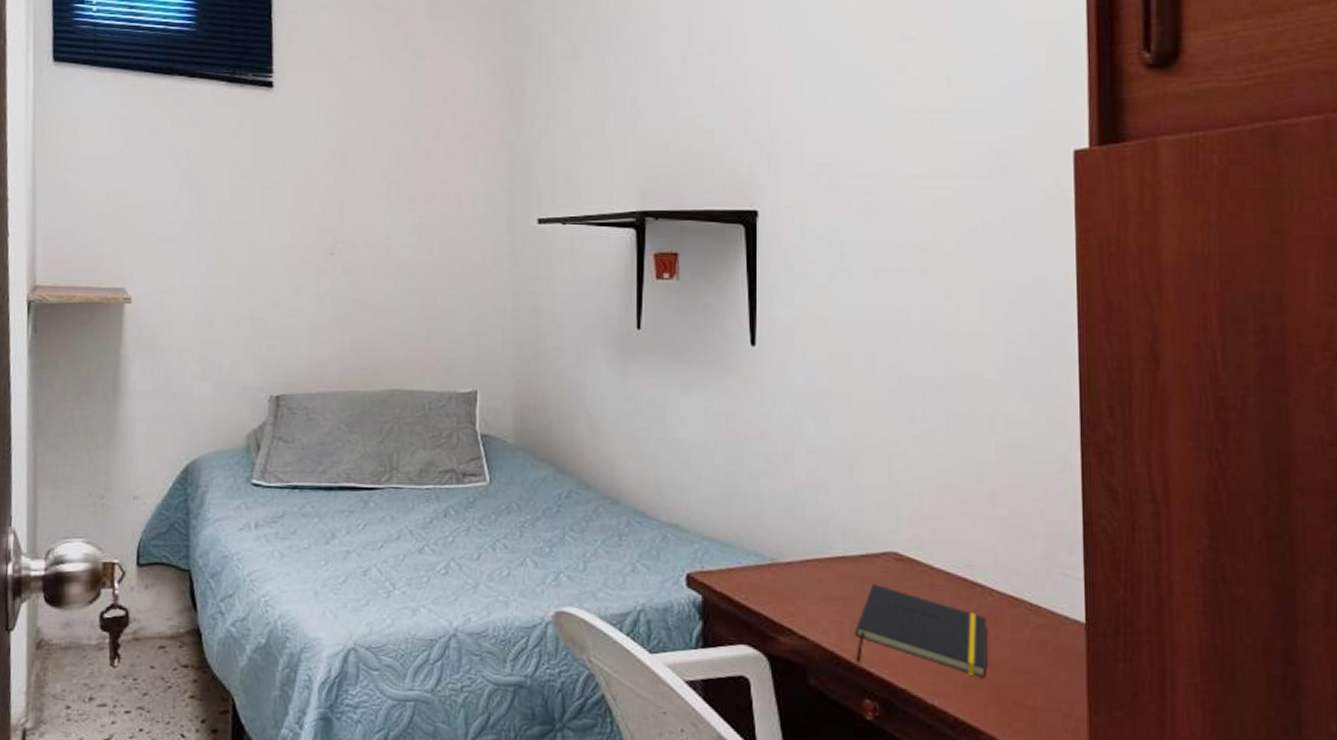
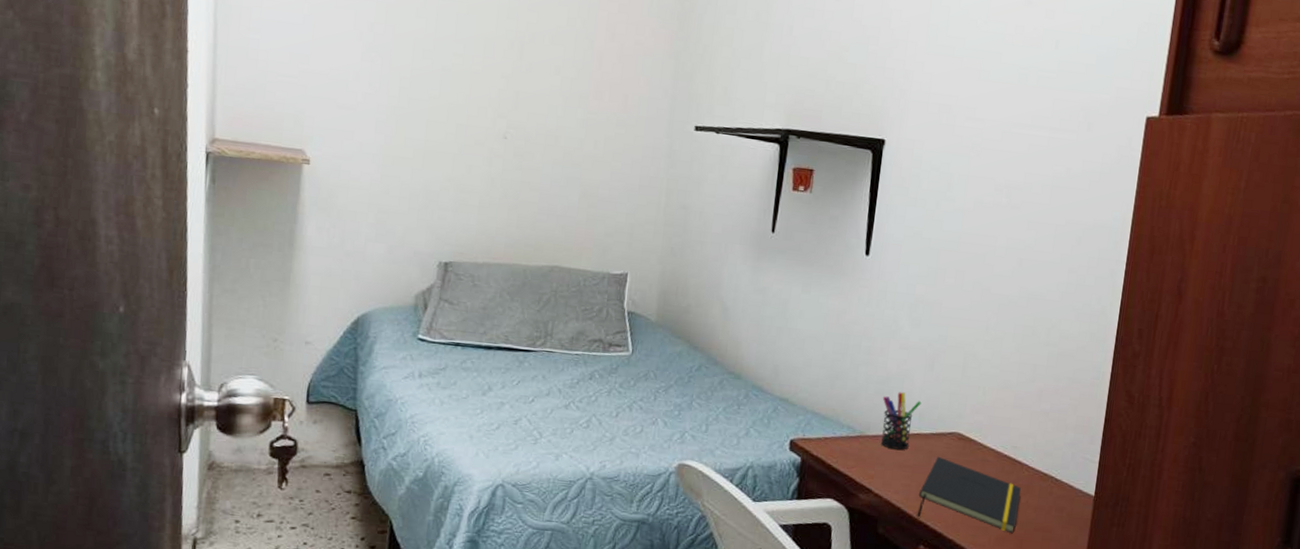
pen holder: none [793,506,843,578] -> present [880,392,922,450]

